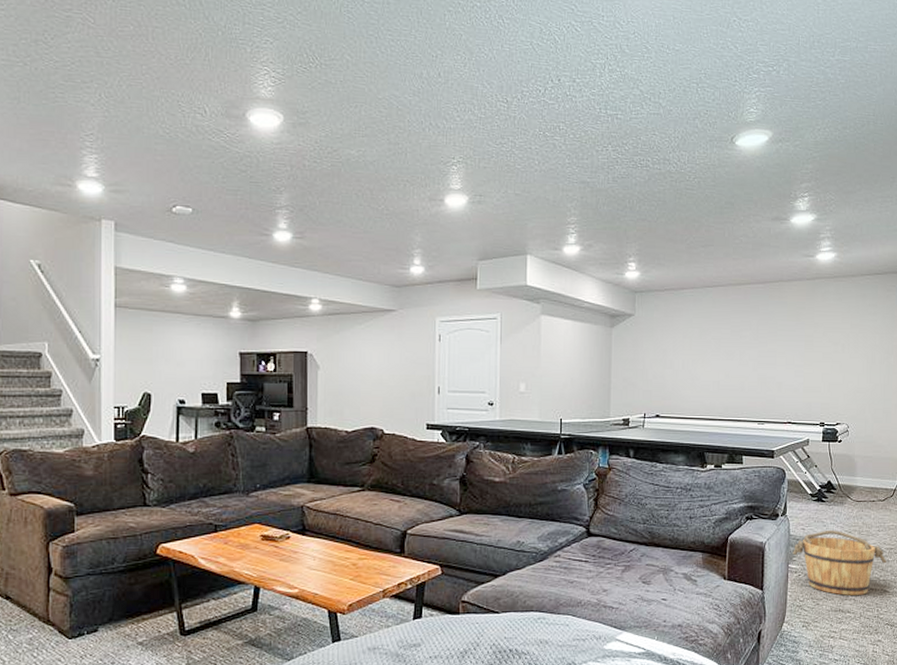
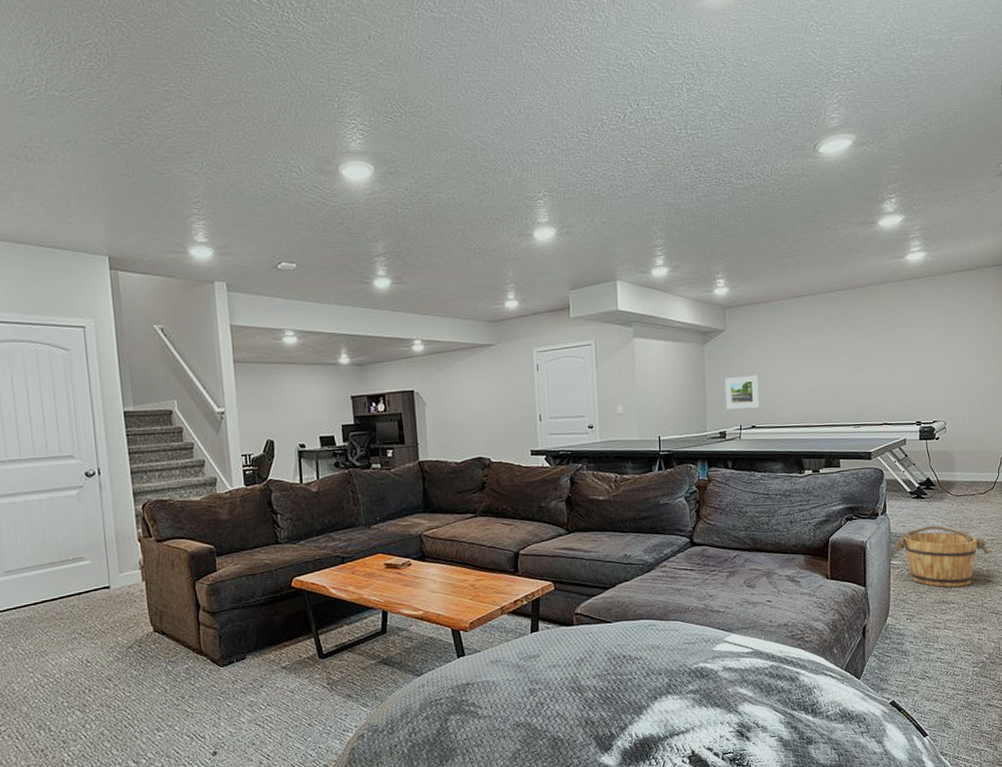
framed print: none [630,362,665,397] -> present [724,375,759,409]

